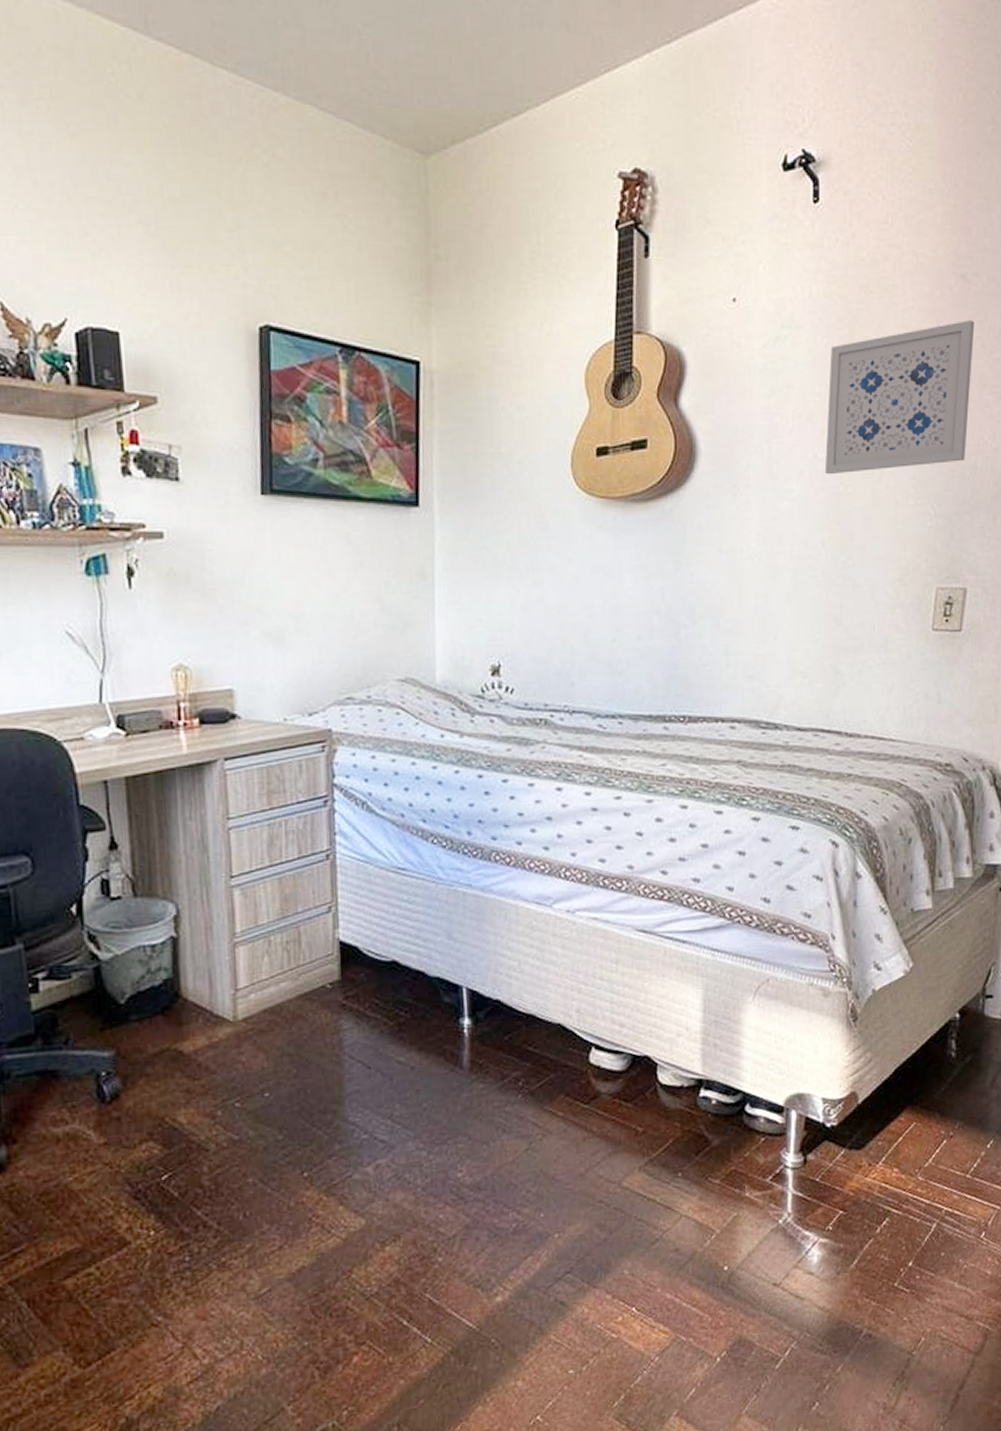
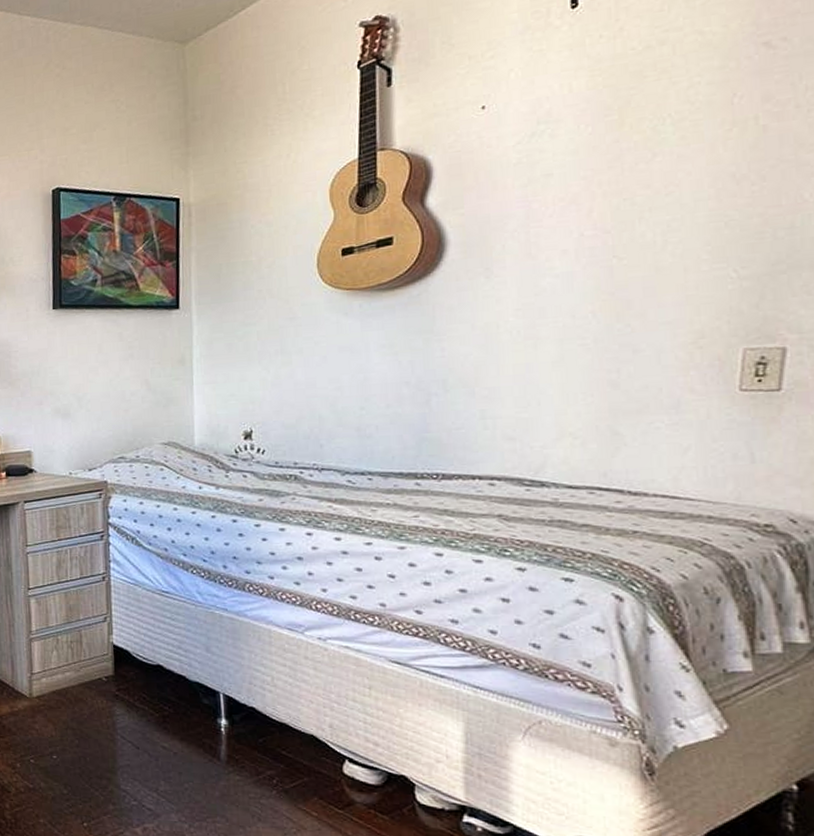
wall art: present [824,320,975,475] -> none [593,84,785,250]

